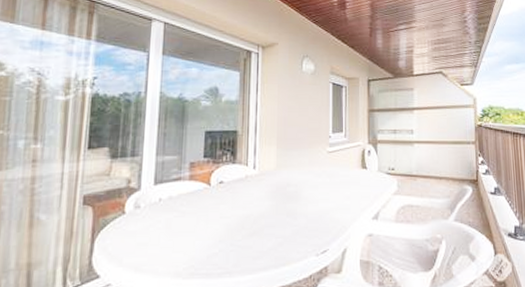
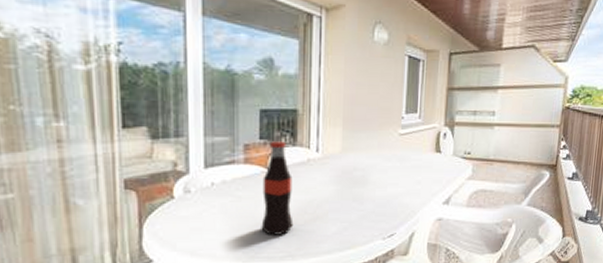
bottle: none [201,159,232,251] -> present [261,141,294,235]

